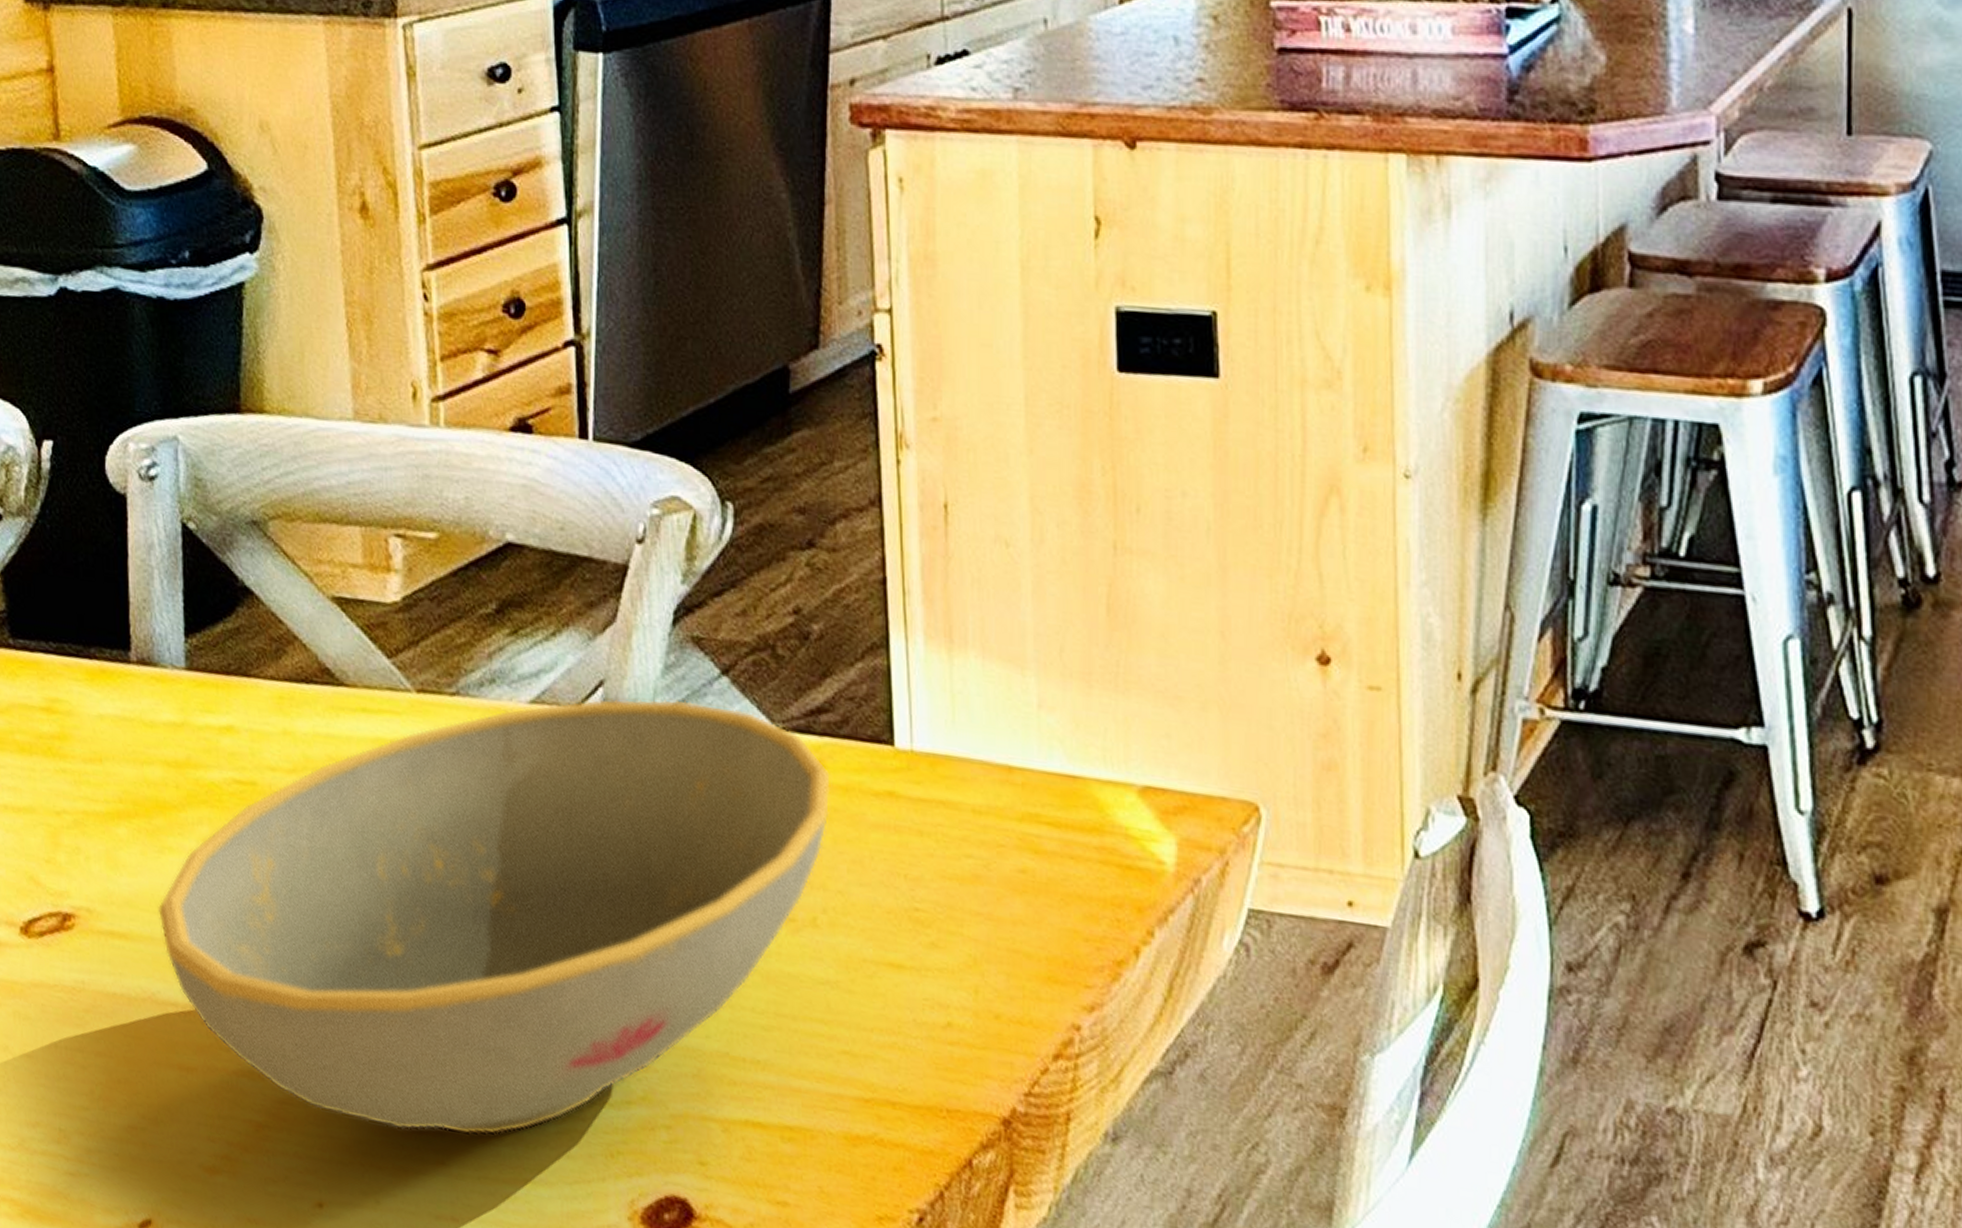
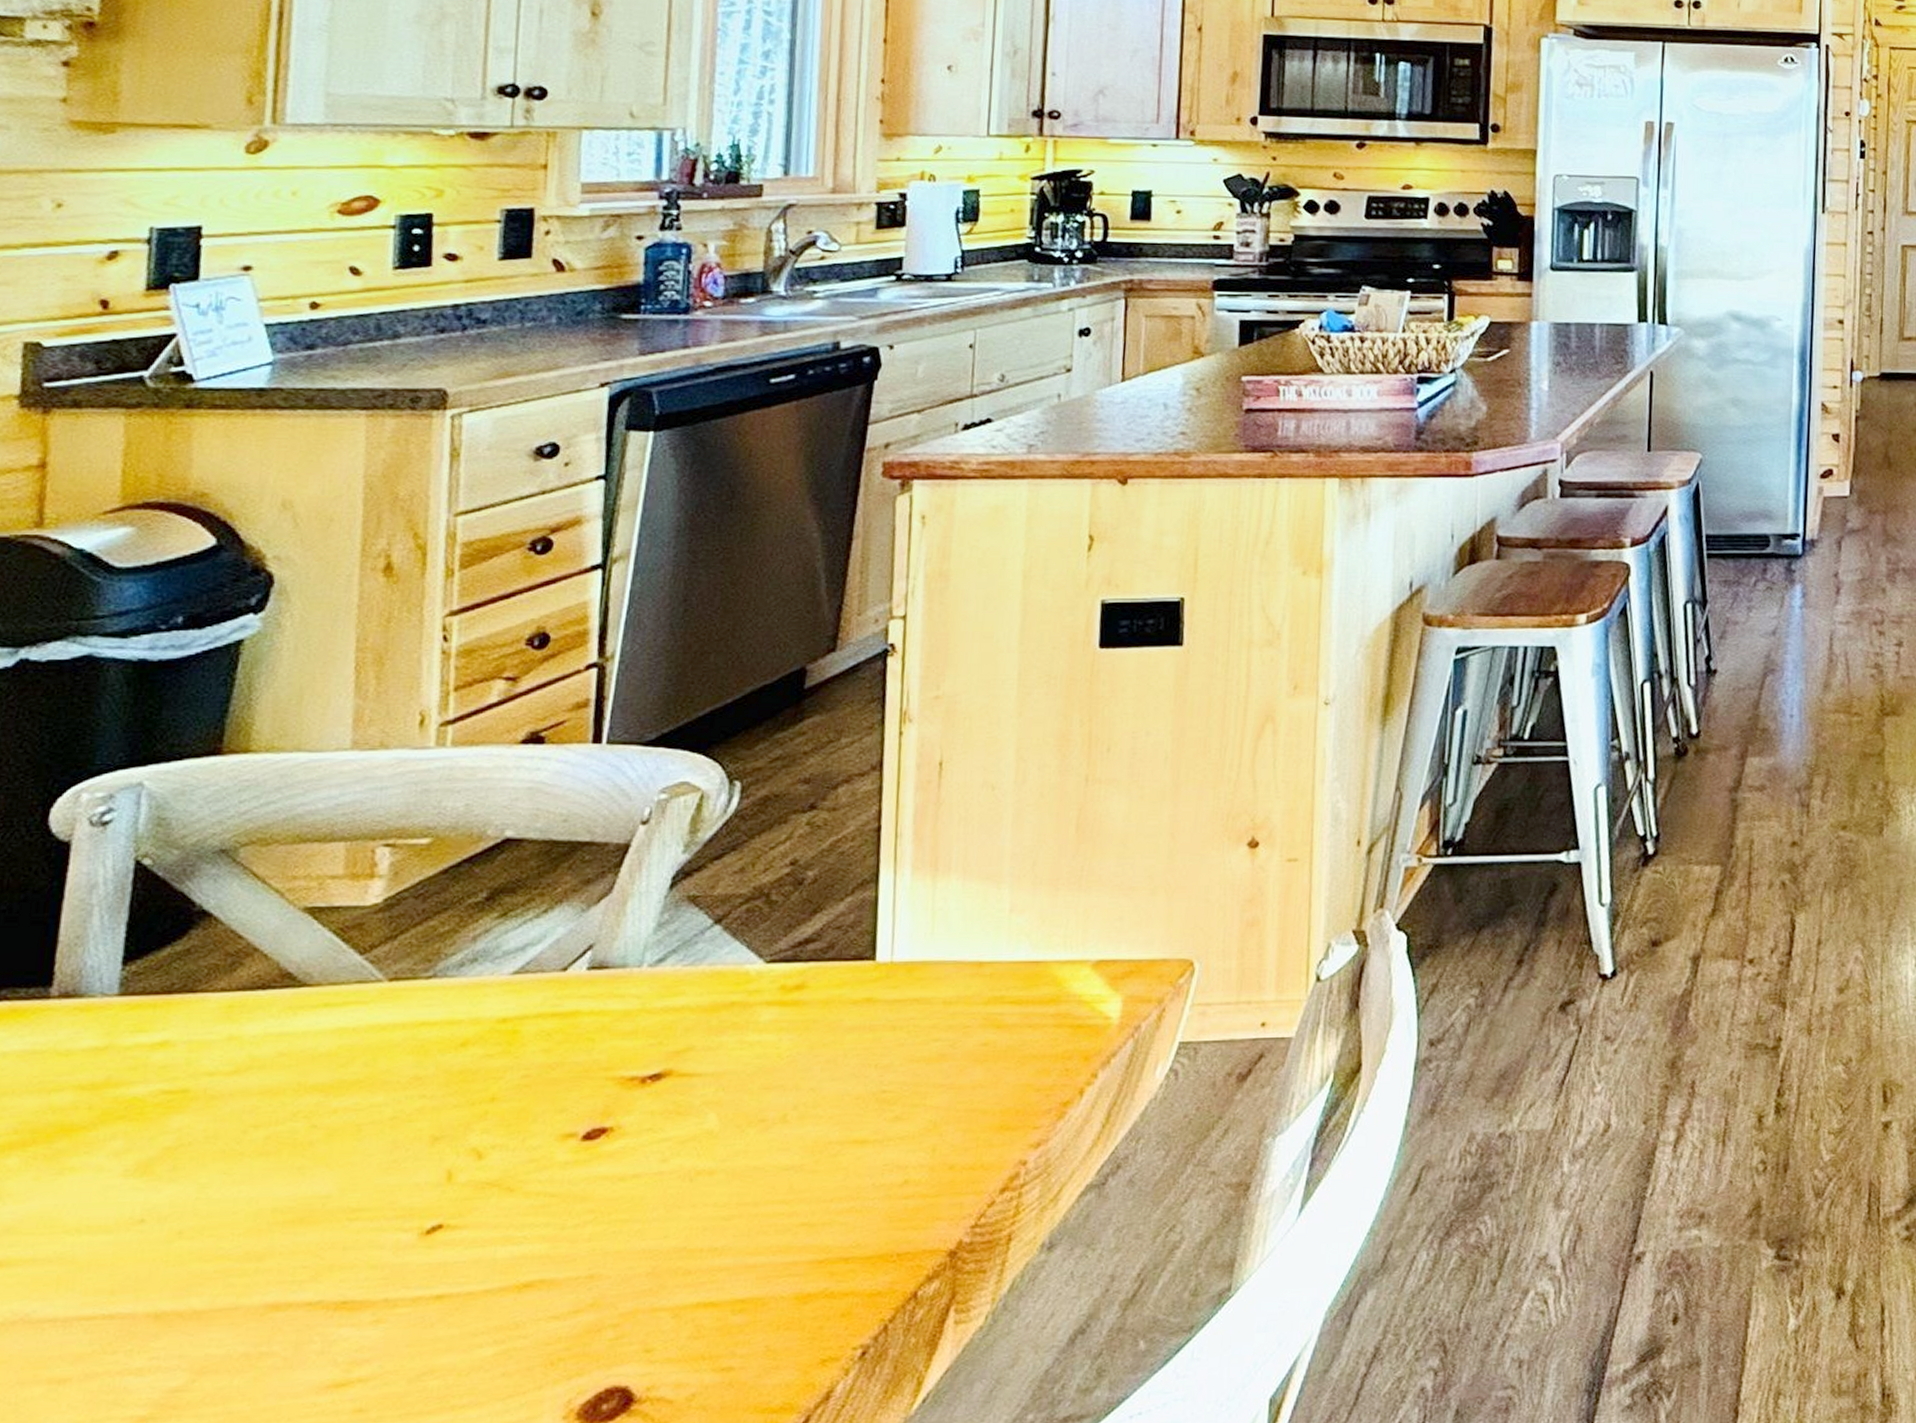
bowl: present [157,699,831,1135] -> none [45,950,812,1389]

